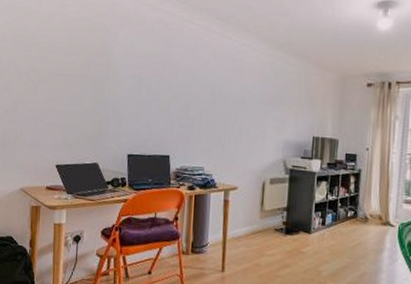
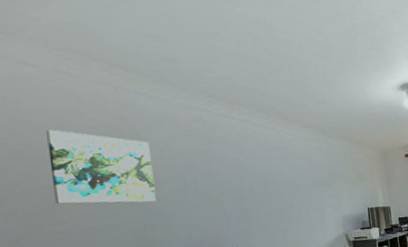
wall art: none [37,18,117,96] -> present [46,129,156,205]

